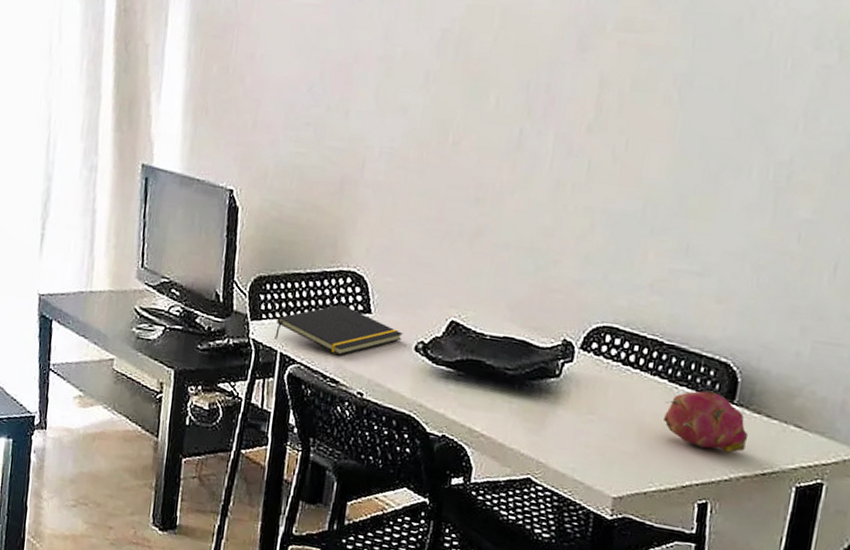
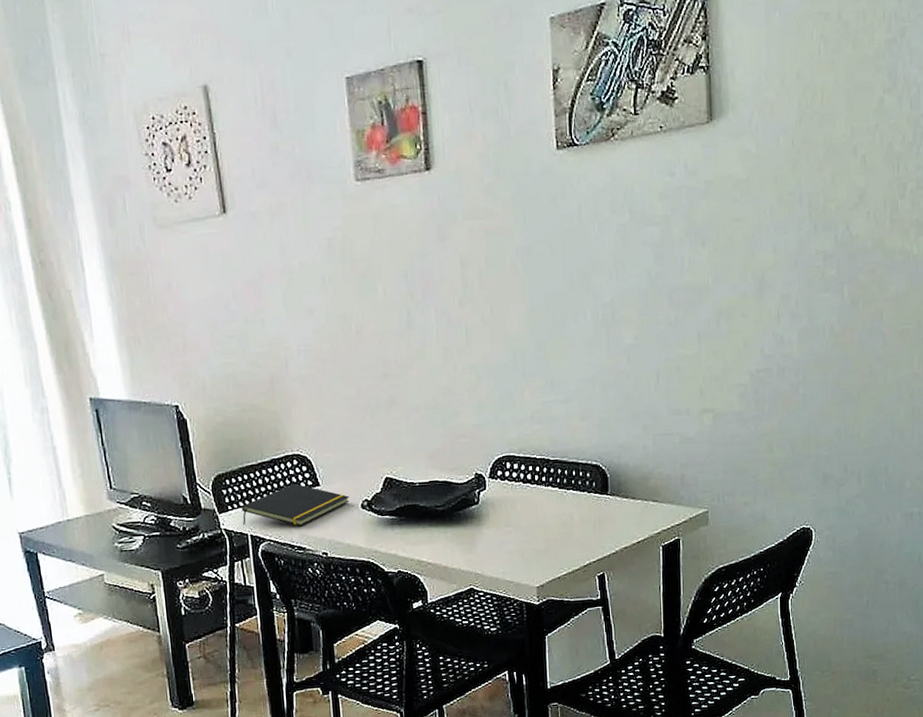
fruit: present [664,390,749,454] -> none [559,488,623,533]

